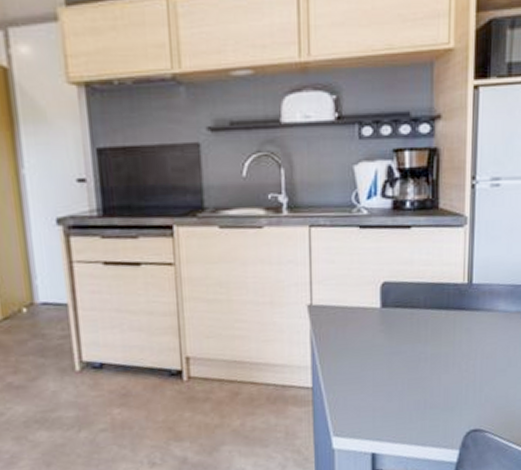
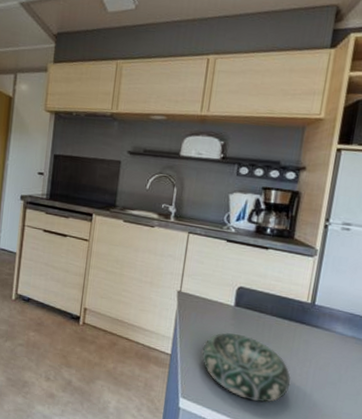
decorative bowl: none [350,341,458,416] -> present [201,332,291,402]

